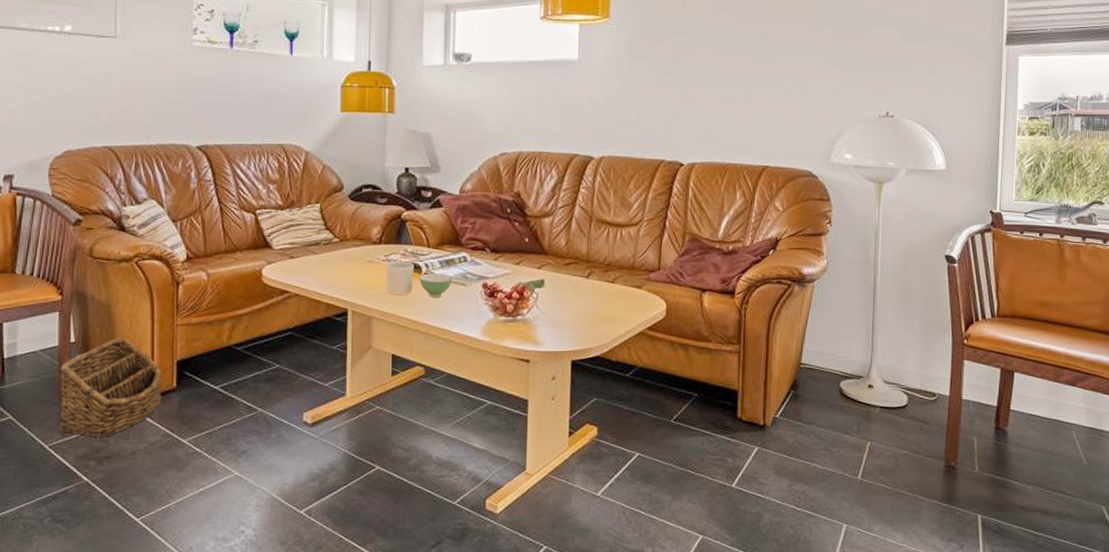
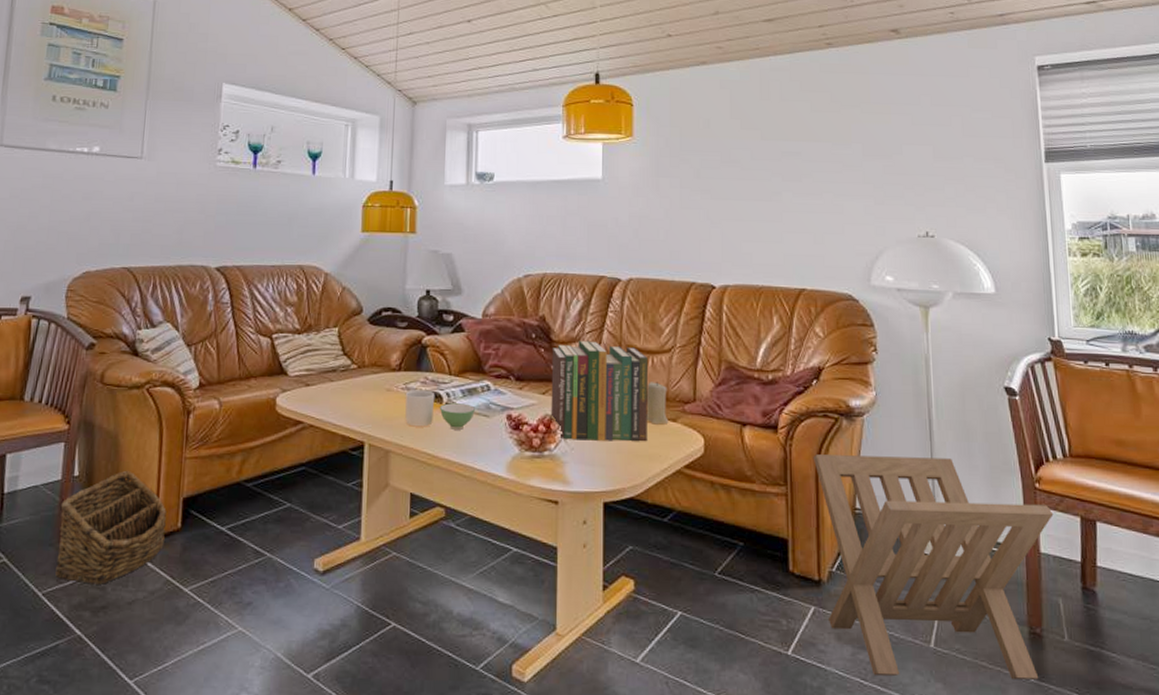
books: none [524,215,617,307] -> present [550,340,648,442]
candle: none [613,253,634,293] -> present [646,382,669,426]
magazine rack: none [765,316,977,504] -> present [813,454,1054,680]

